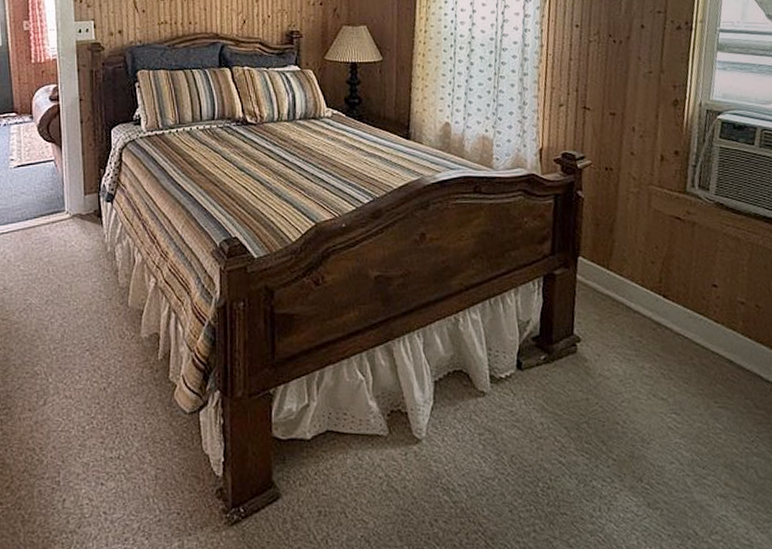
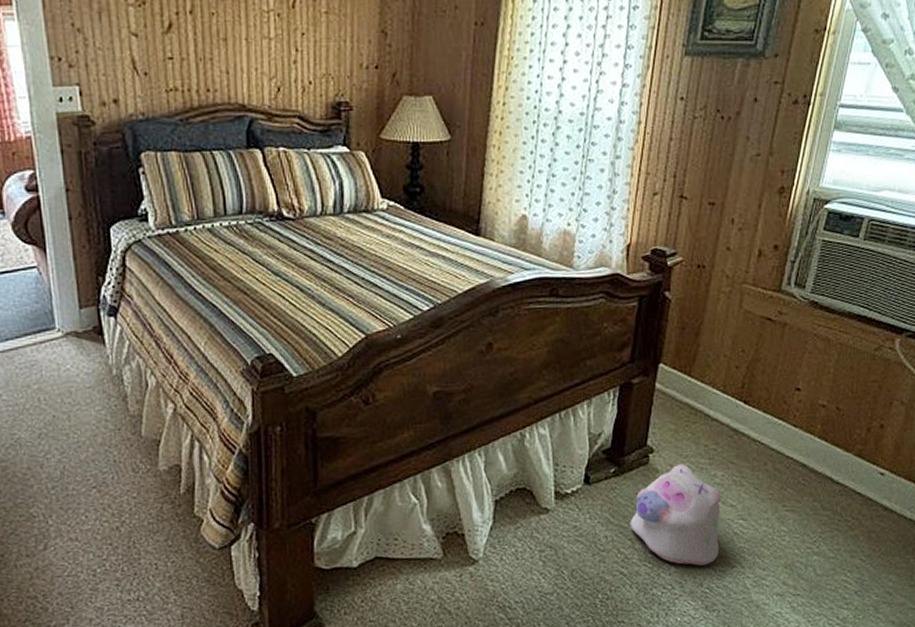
plush toy: none [563,353,656,459] -> present [630,463,722,566]

